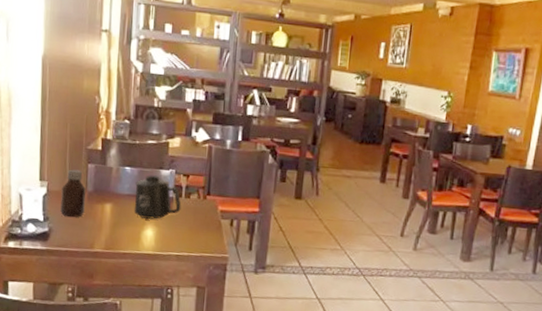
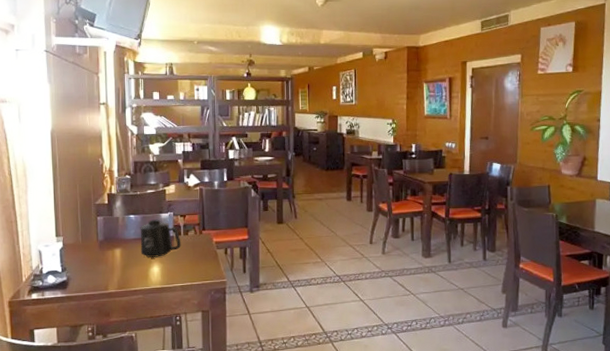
bottle: present [60,169,86,218] -> none [76,223,97,266]

